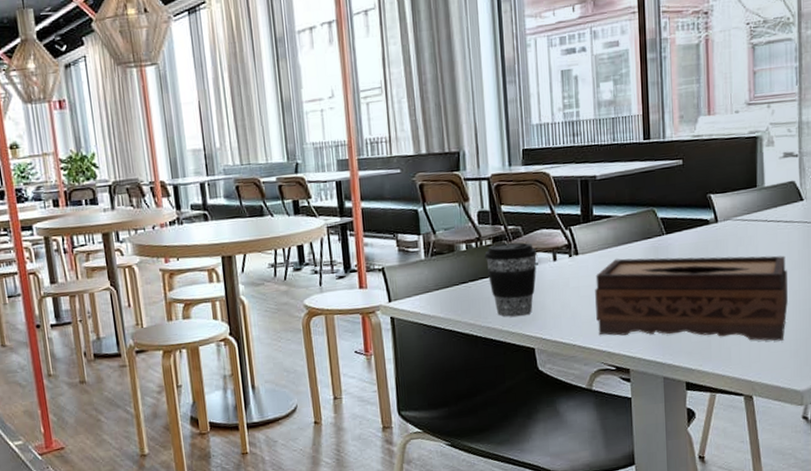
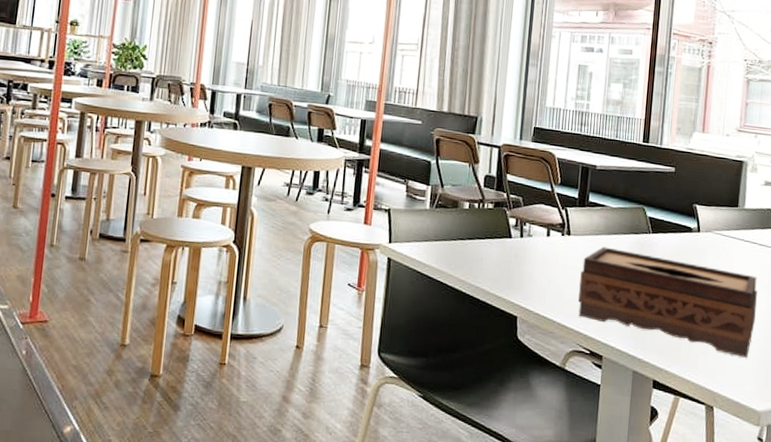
coffee cup: present [484,242,538,317] -> none [484,209,534,283]

